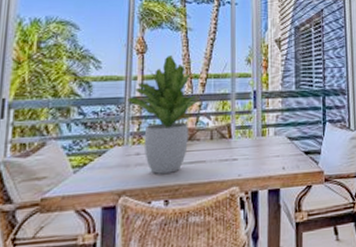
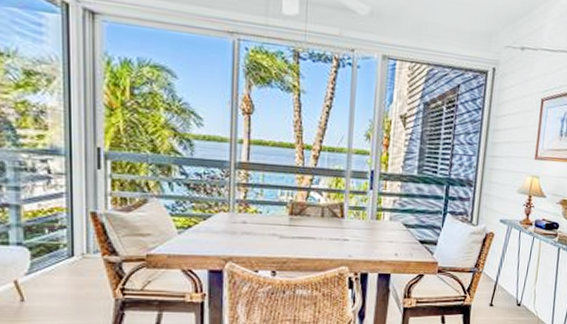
potted plant: present [128,54,200,174] -> none [233,119,312,245]

